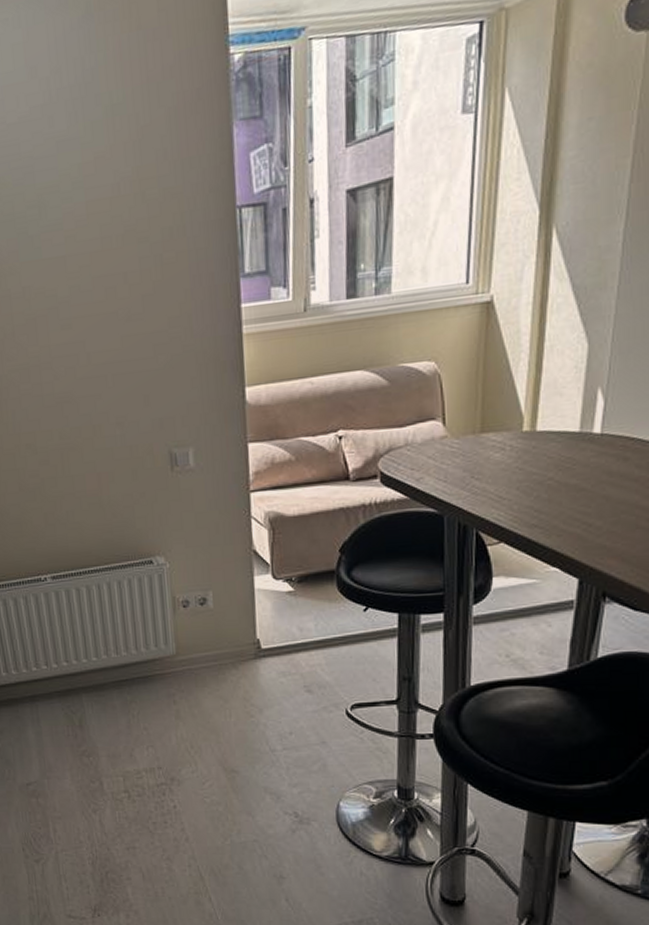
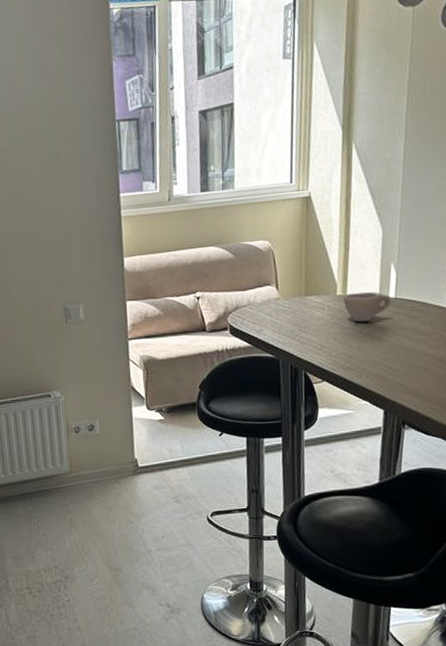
cup: none [532,426,595,467] -> present [344,291,391,323]

